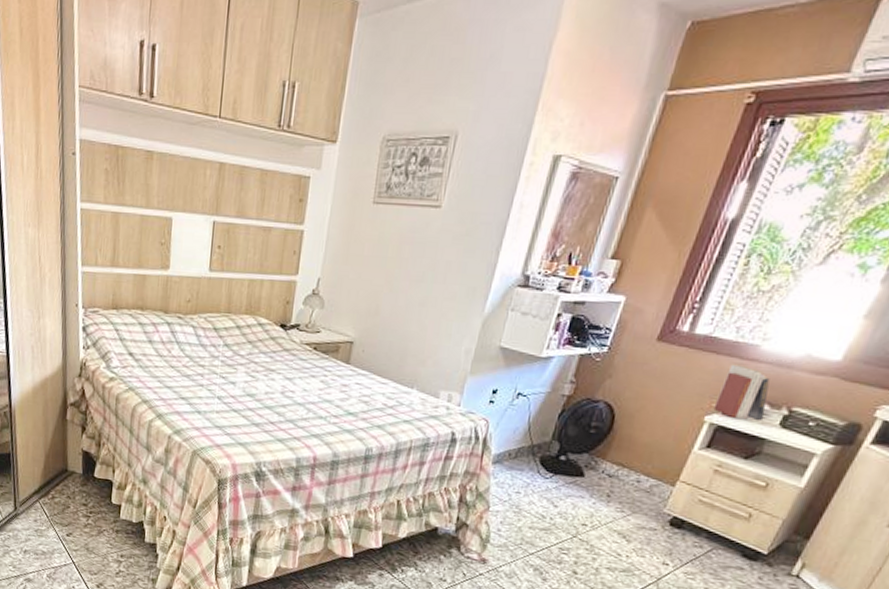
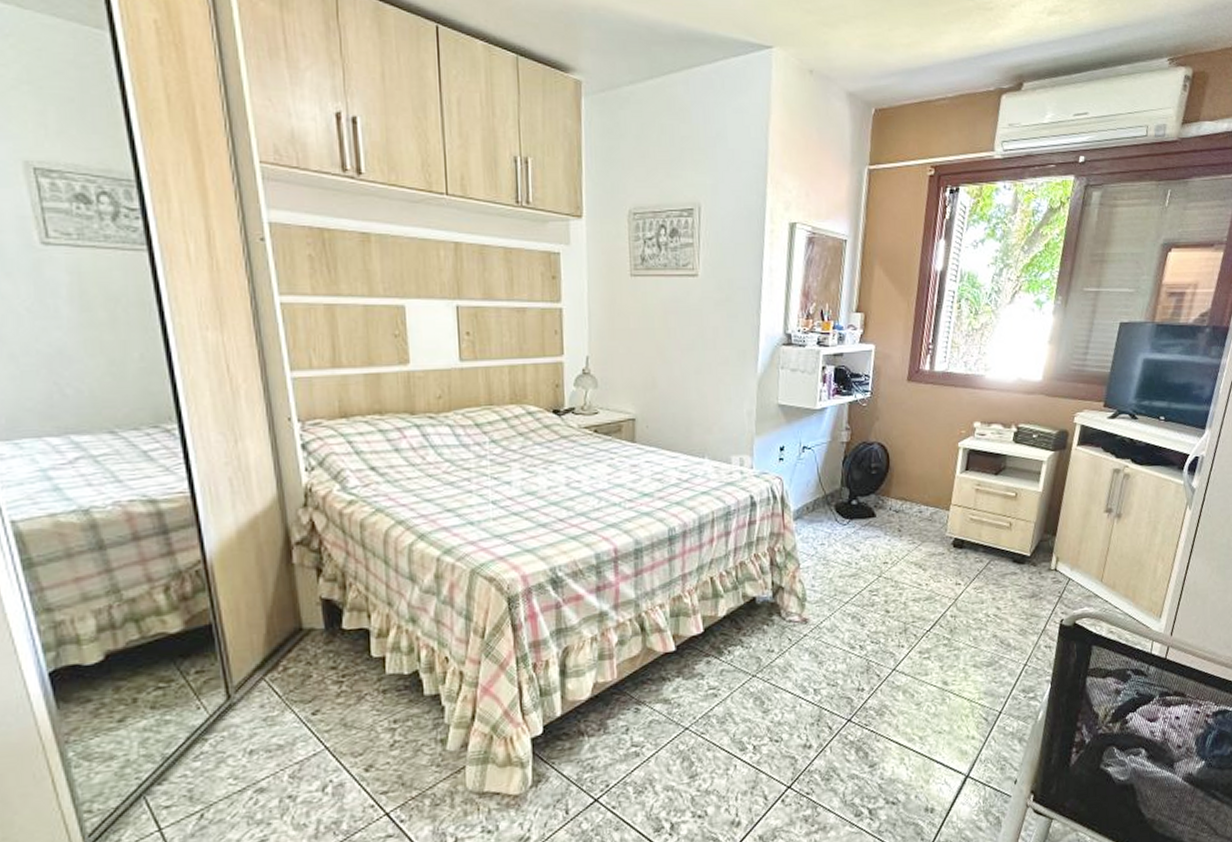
books: present [713,364,770,421] -> none [963,394,1001,441]

